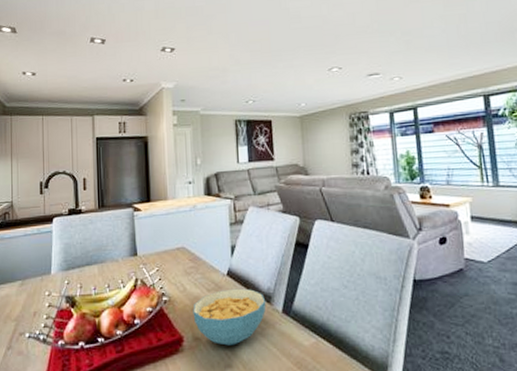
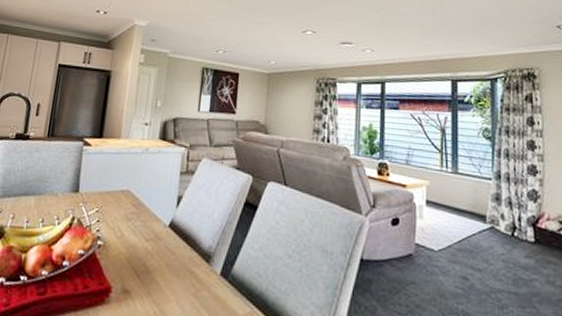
cereal bowl: present [193,288,266,346] -> none [126,241,205,304]

